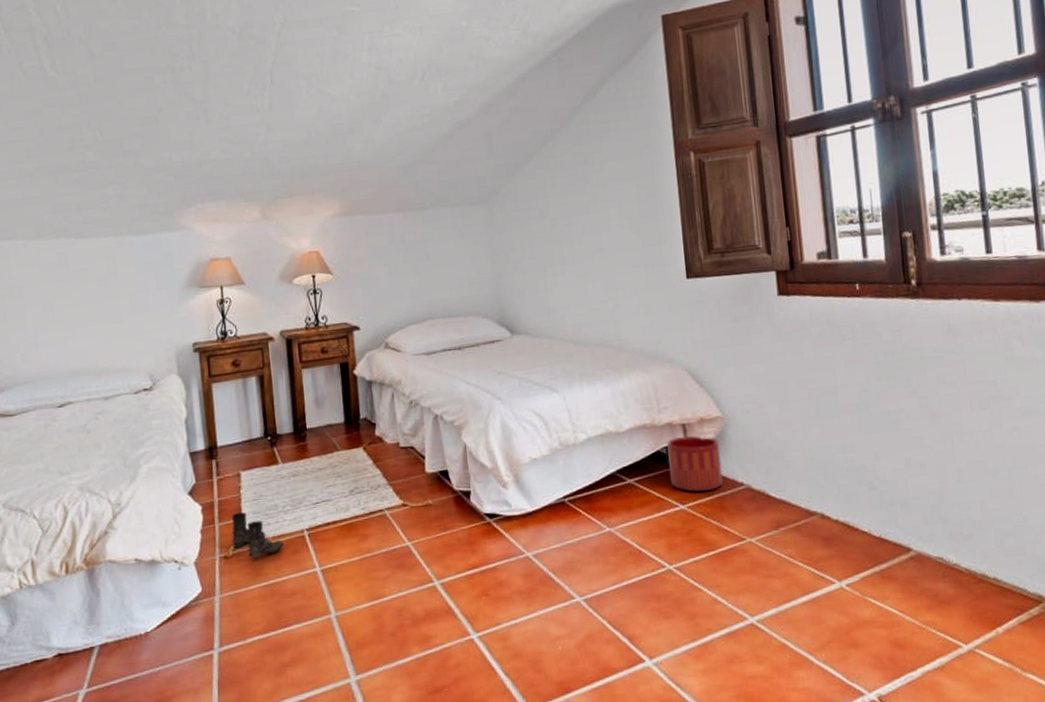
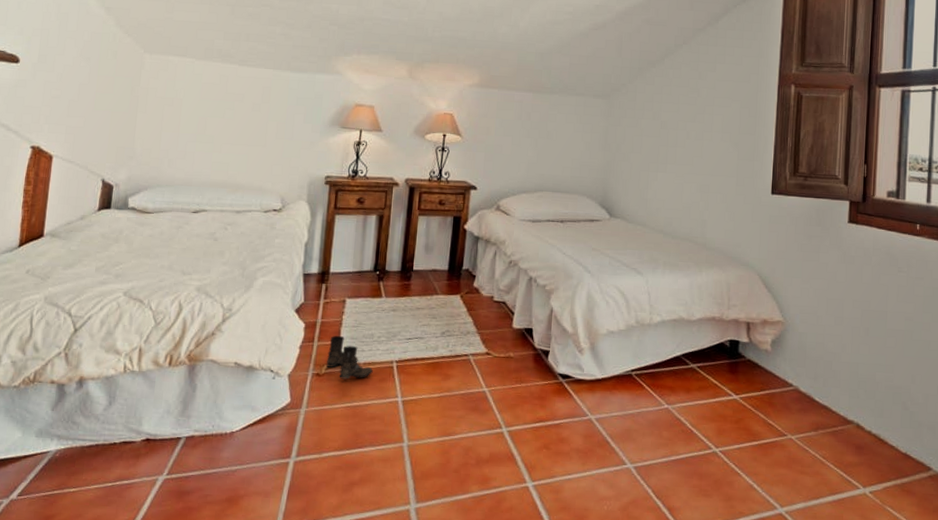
planter: present [666,435,723,492] -> none [729,333,777,386]

